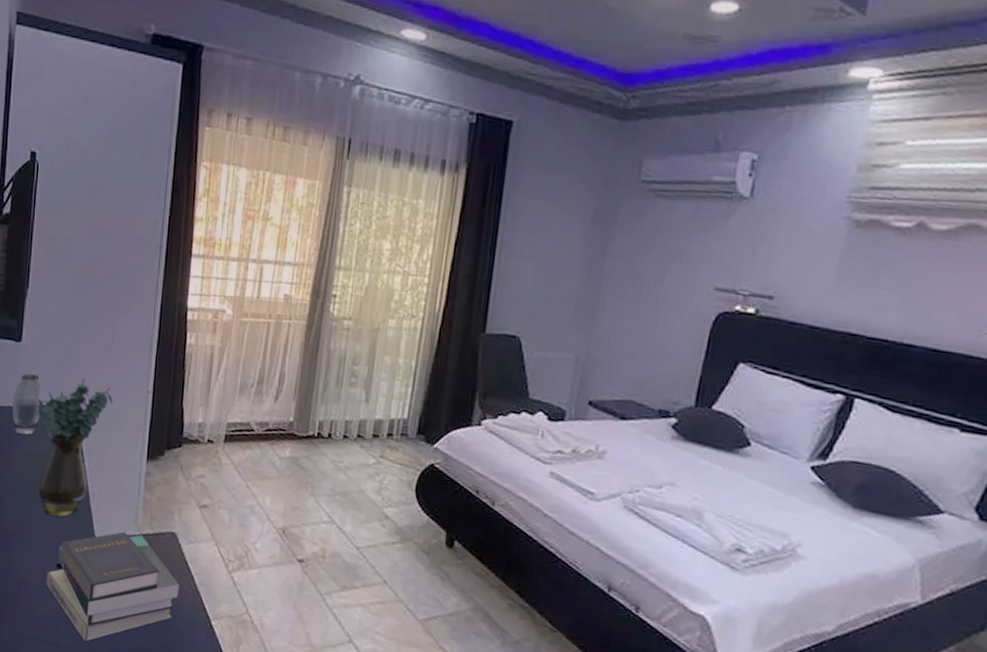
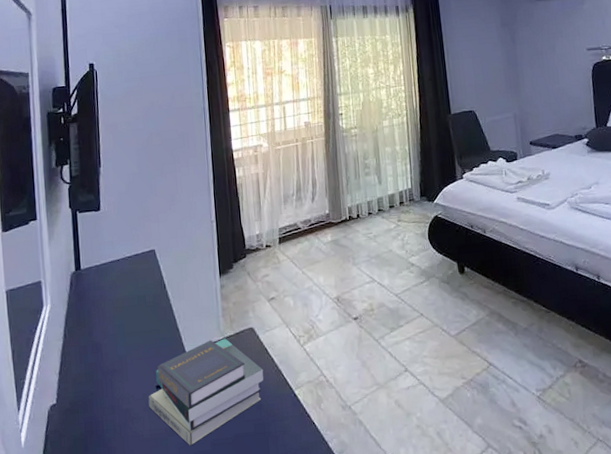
vase: present [12,373,43,435] -> none [99,233,125,286]
vase: present [37,378,113,517] -> none [120,225,184,346]

